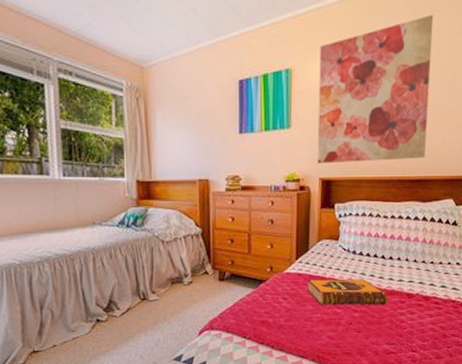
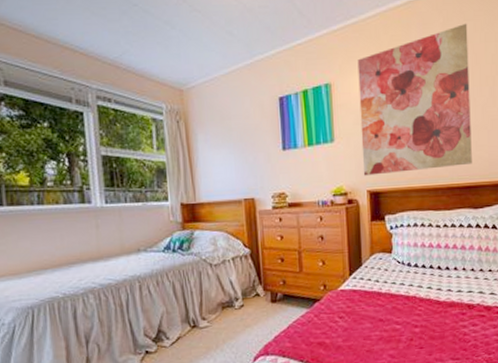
hardback book: present [307,279,388,306] -> none [363,292,449,322]

